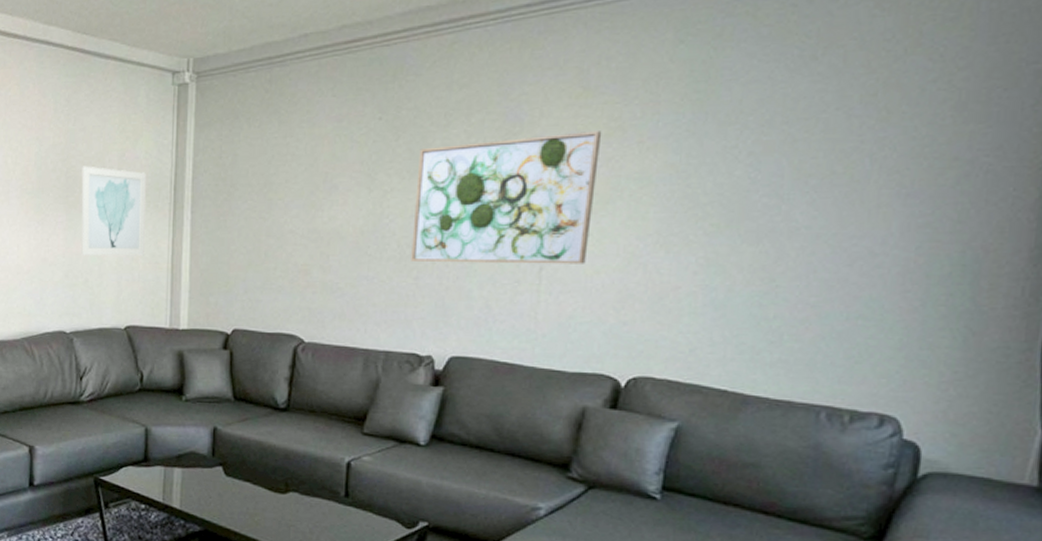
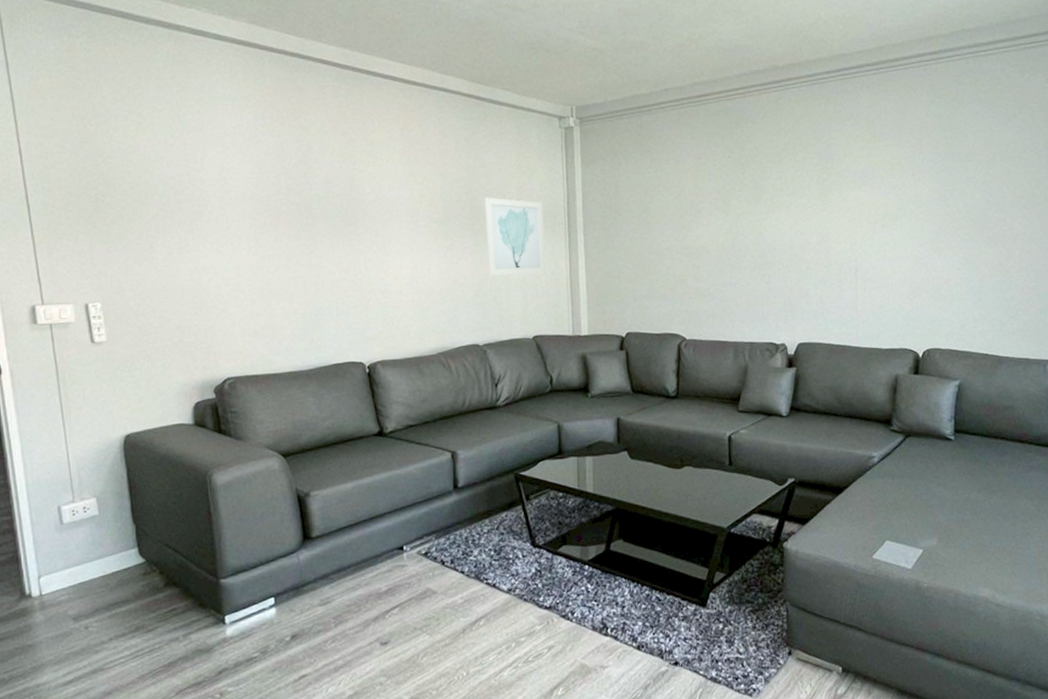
wall art: present [411,131,602,264] -> none [761,166,888,269]

